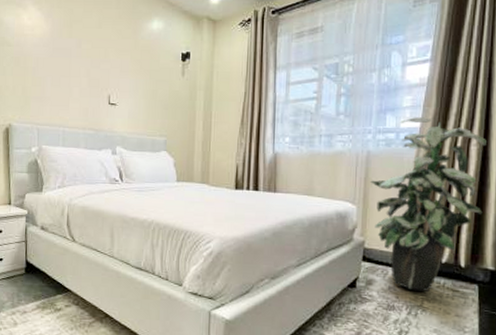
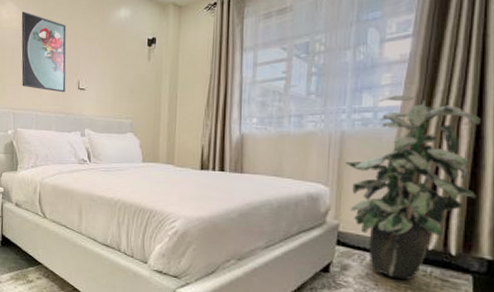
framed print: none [45,17,96,108] -> present [21,11,67,93]

